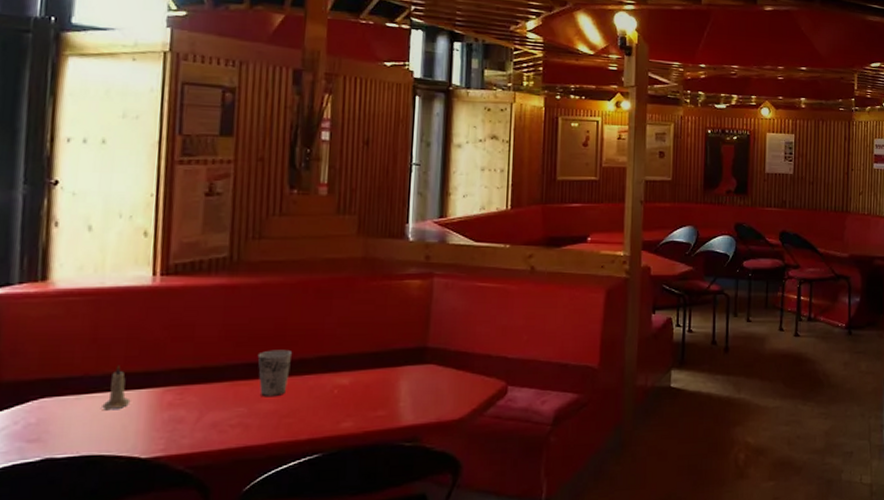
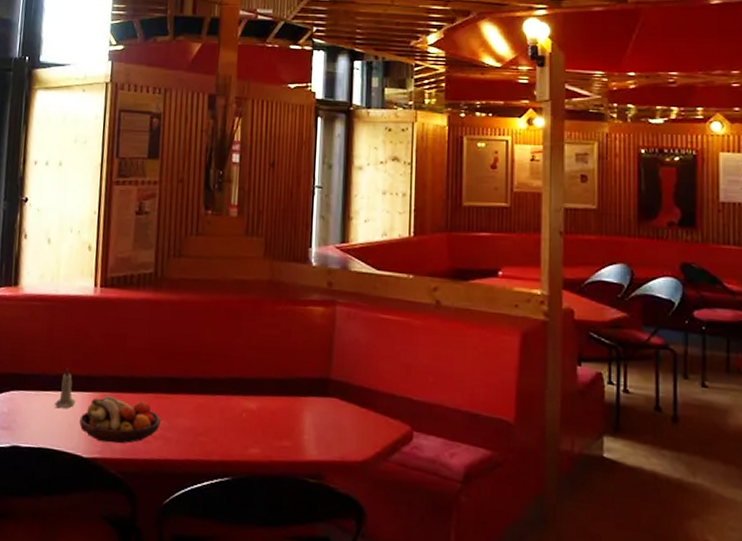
fruit bowl: none [136,390,239,440] -> present [79,395,161,444]
cup: present [257,349,291,397] -> none [177,366,206,414]

